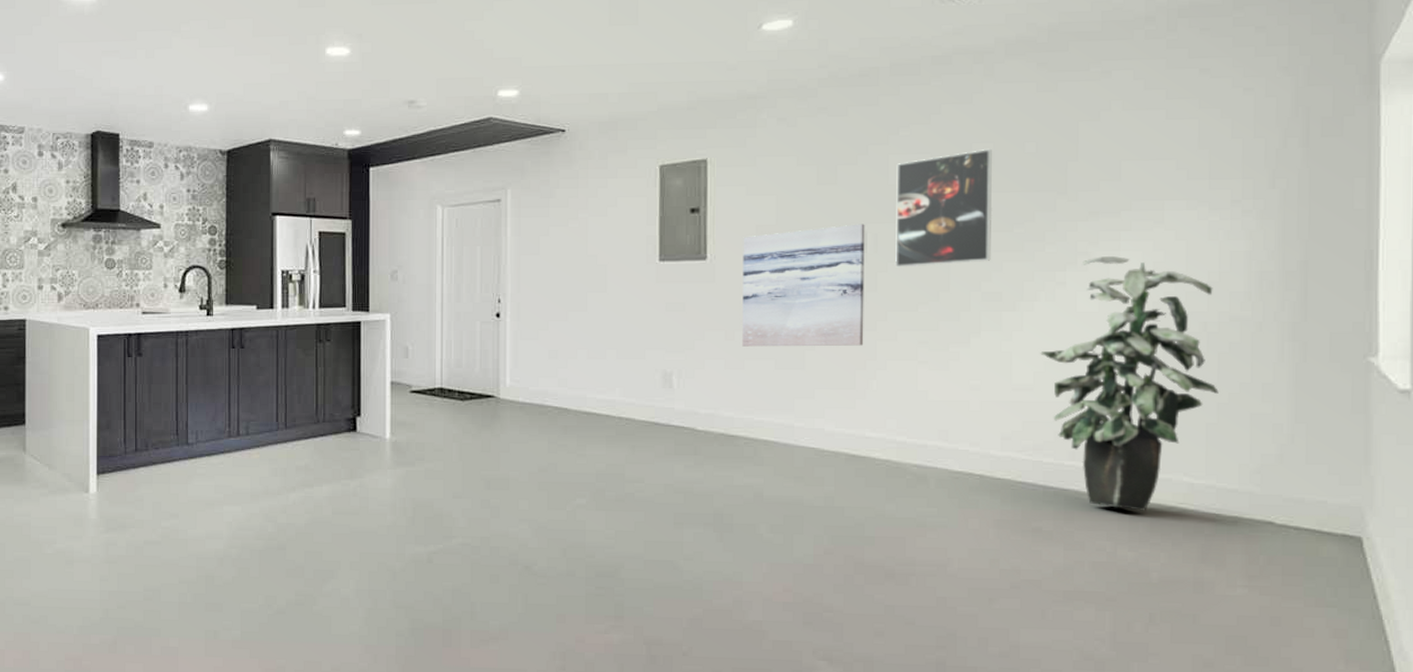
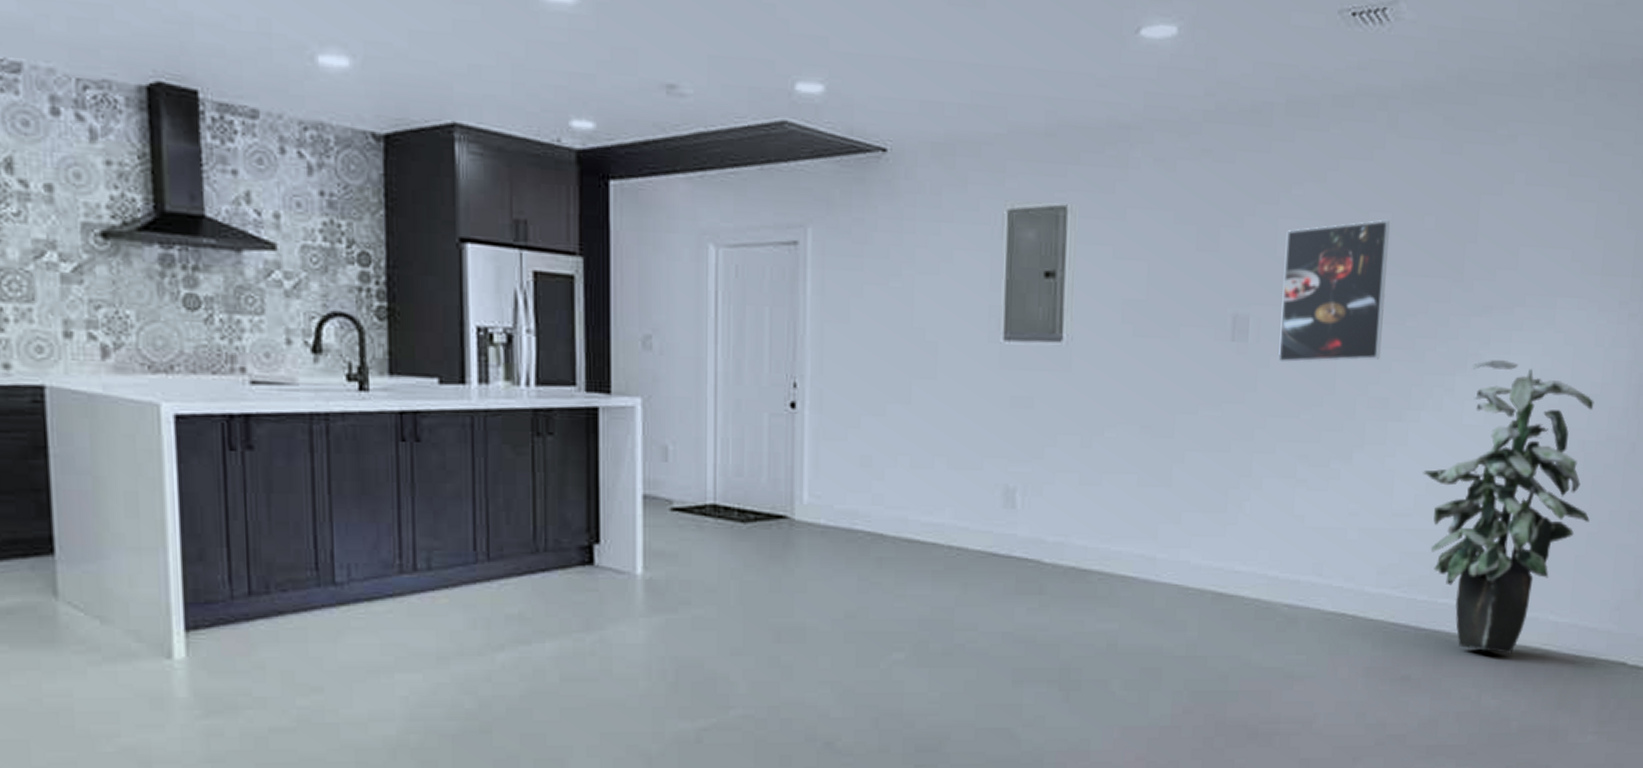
wall art: present [742,224,865,347] -> none [1100,304,1248,459]

